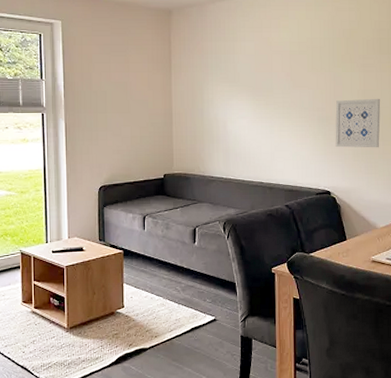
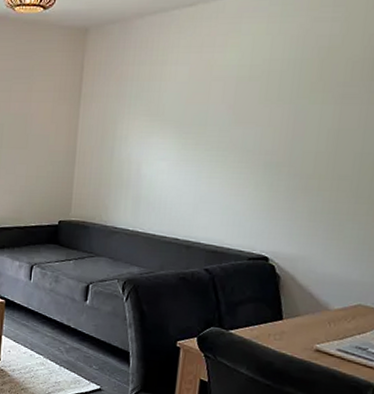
wall art: present [335,98,381,148] -> none [284,140,362,207]

